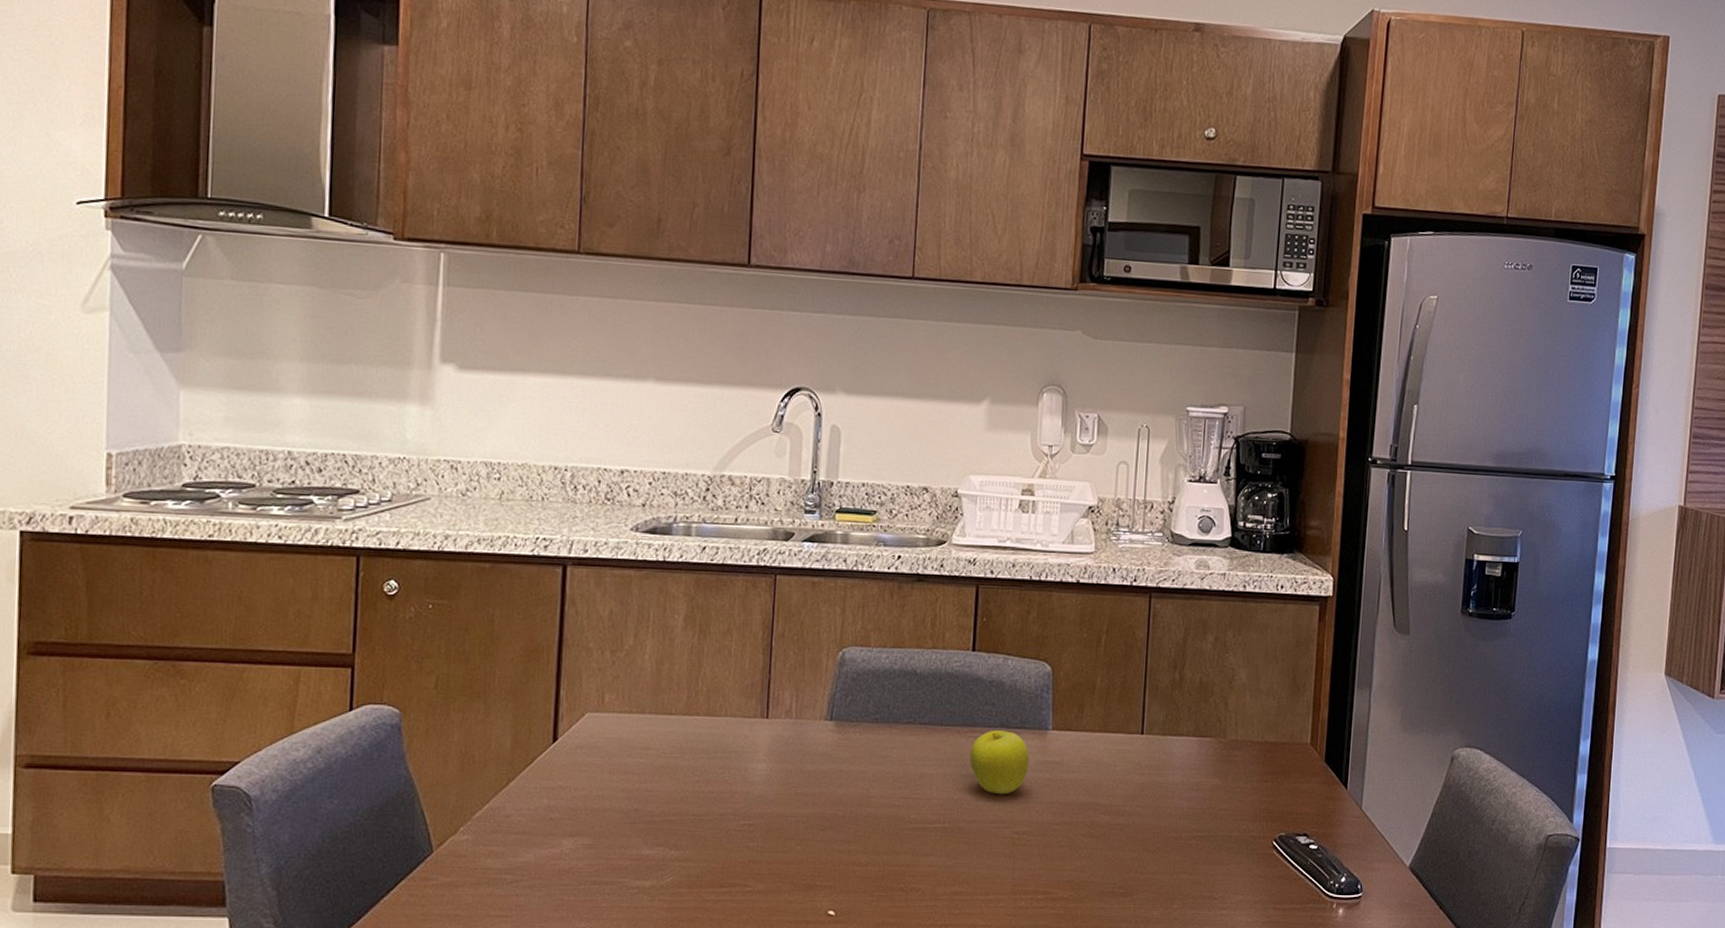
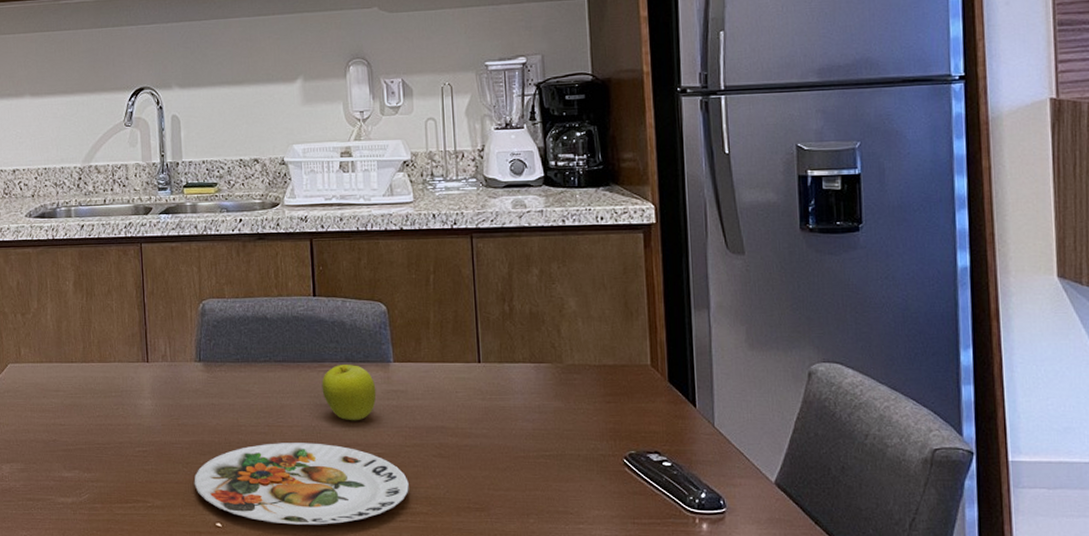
plate: none [807,818,1053,912] -> present [194,443,409,525]

